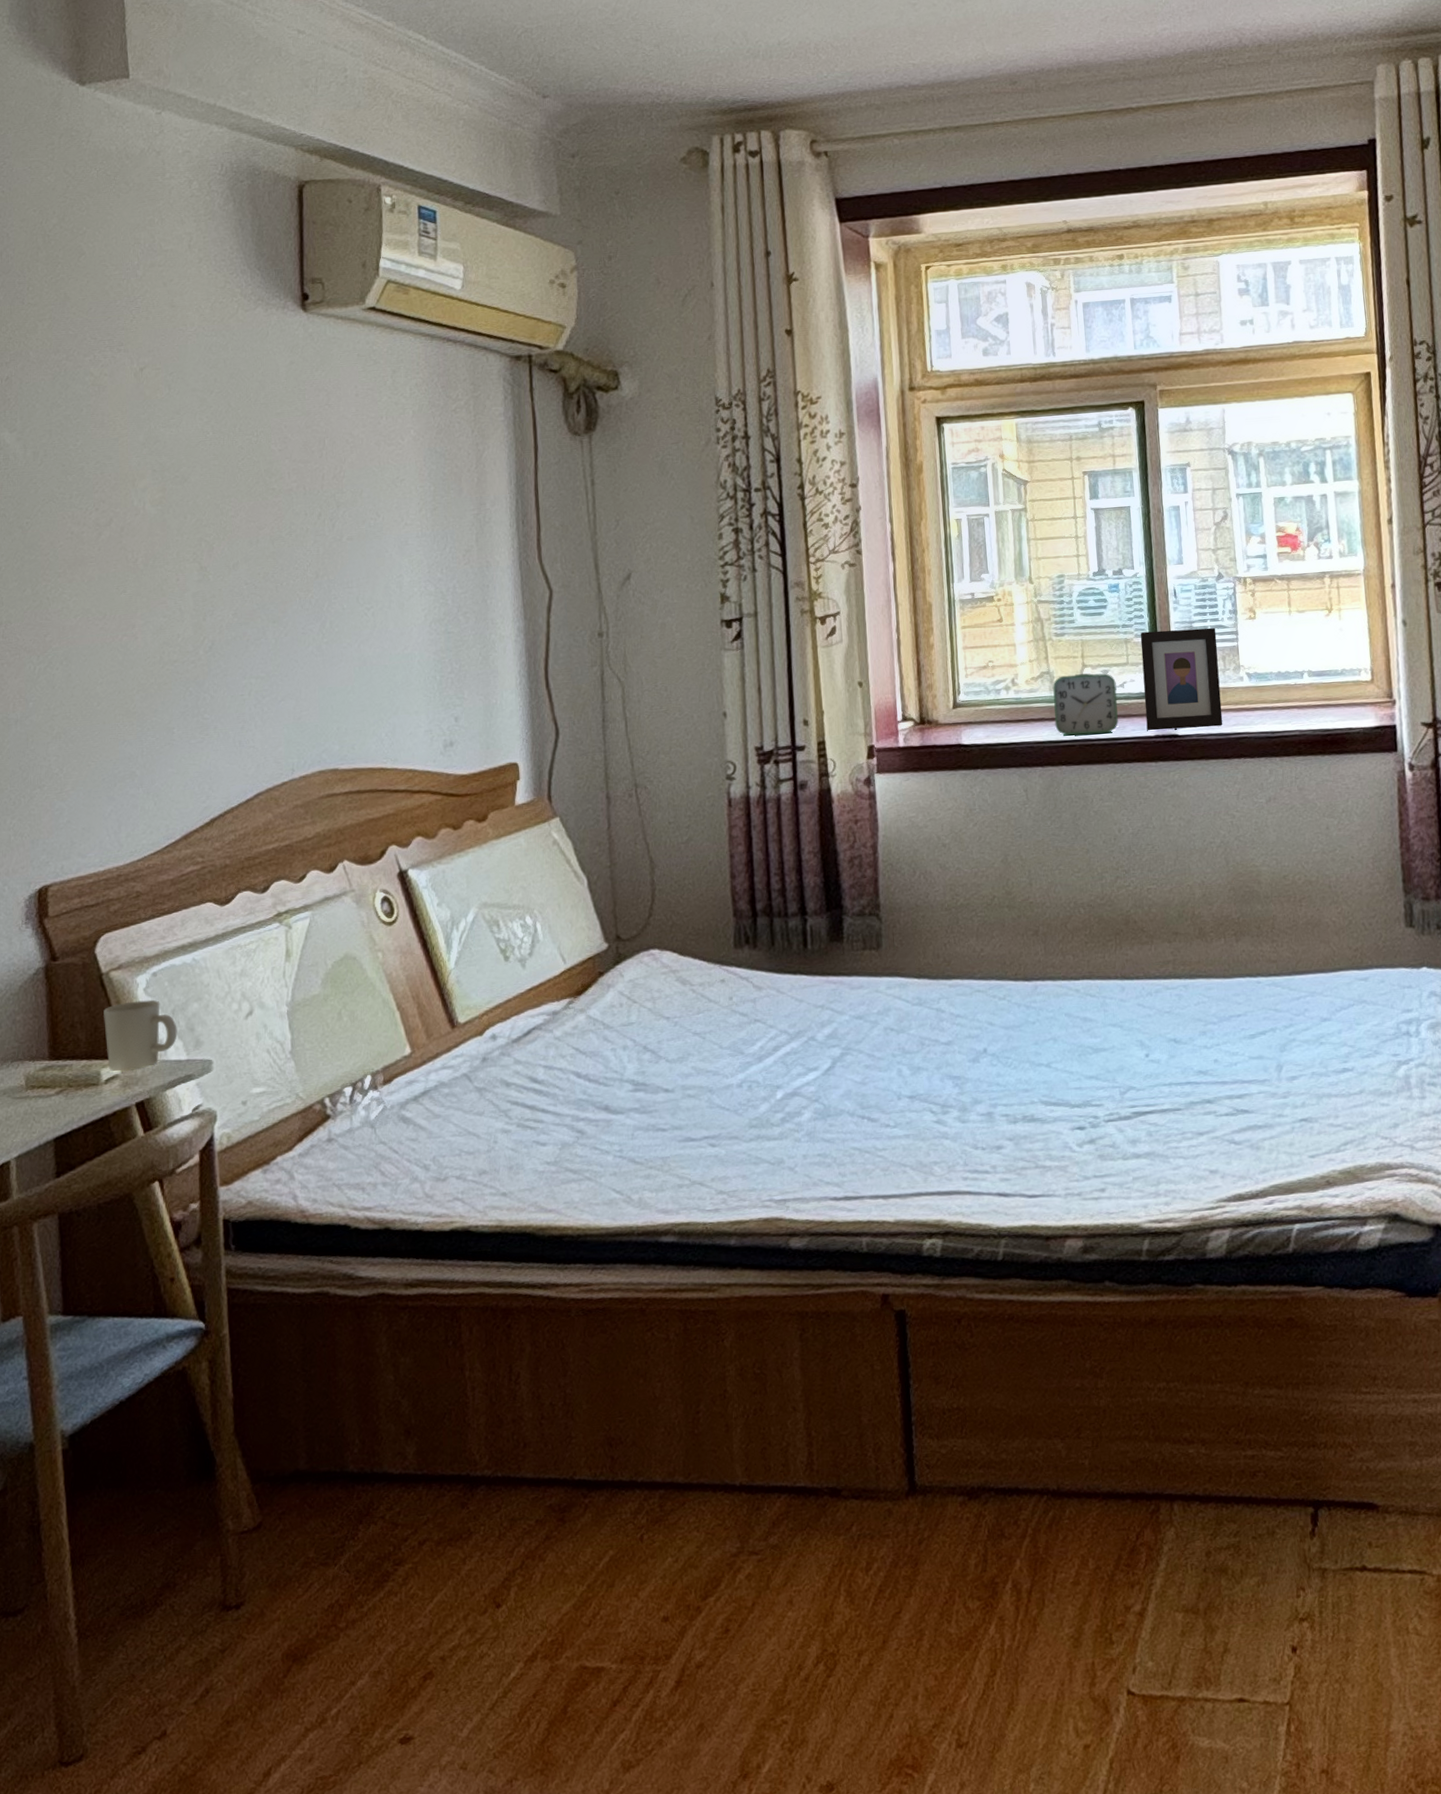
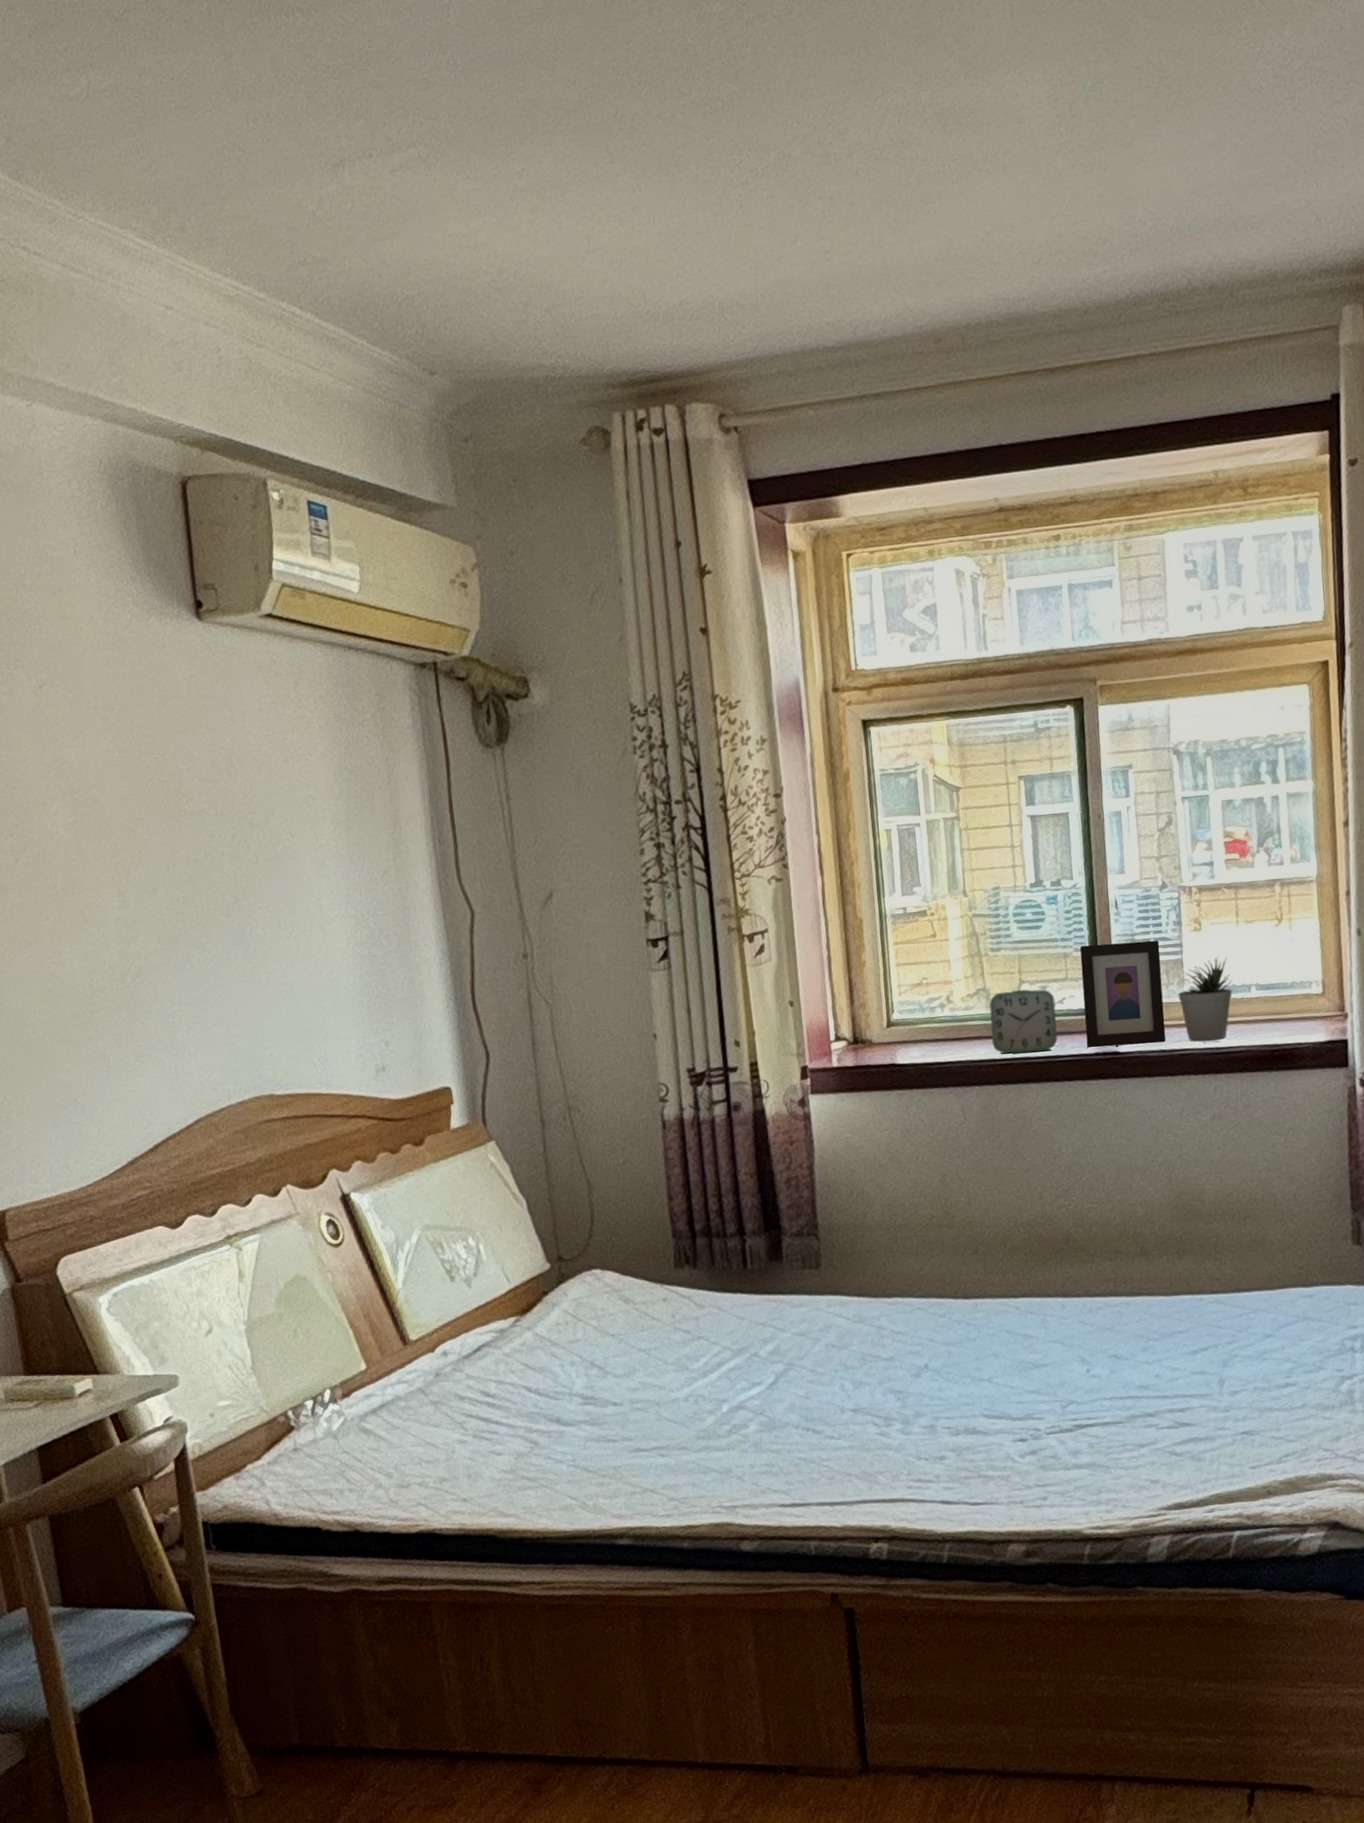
mug: present [103,1000,178,1072] -> none [70,1319,143,1386]
potted plant: none [1234,645,1286,727] -> present [1178,957,1232,1043]

